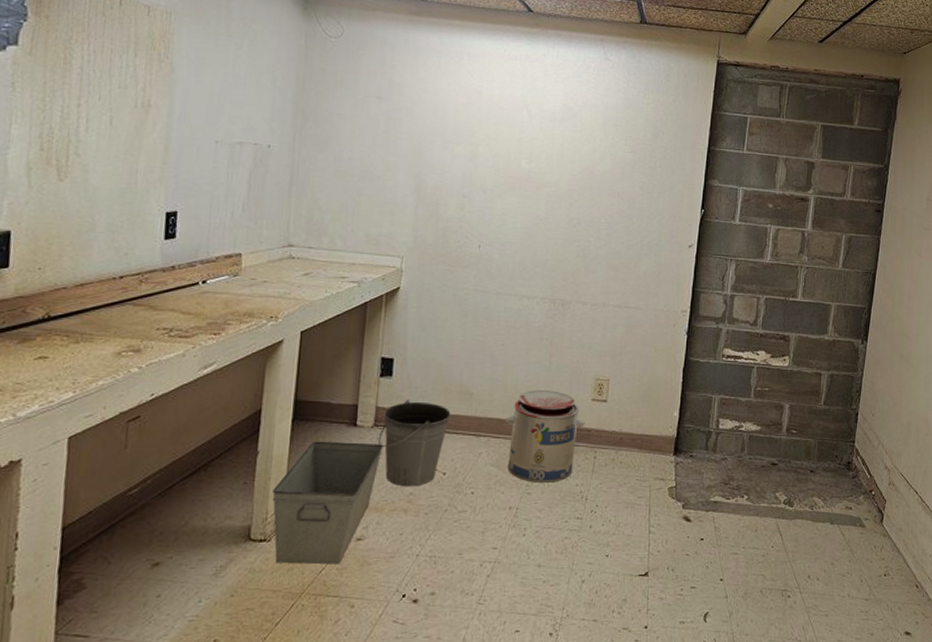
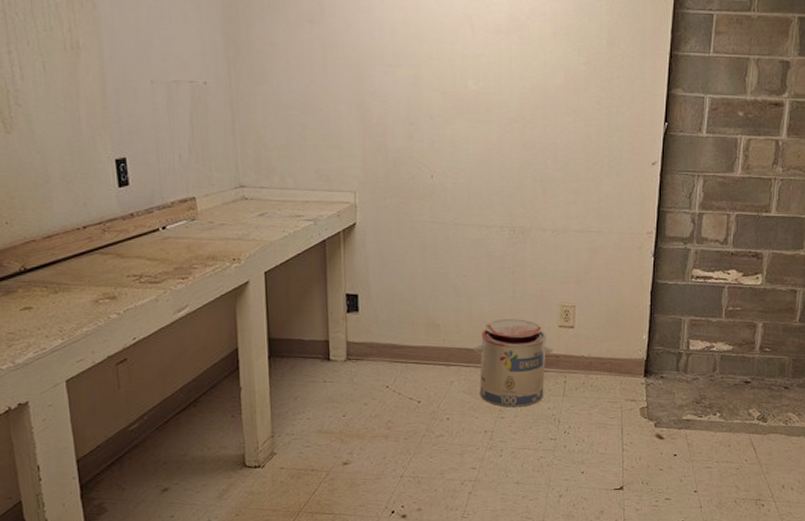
storage bin: present [272,441,383,565] -> none [260,375,358,487]
bucket: present [377,400,451,487] -> none [352,334,420,415]

